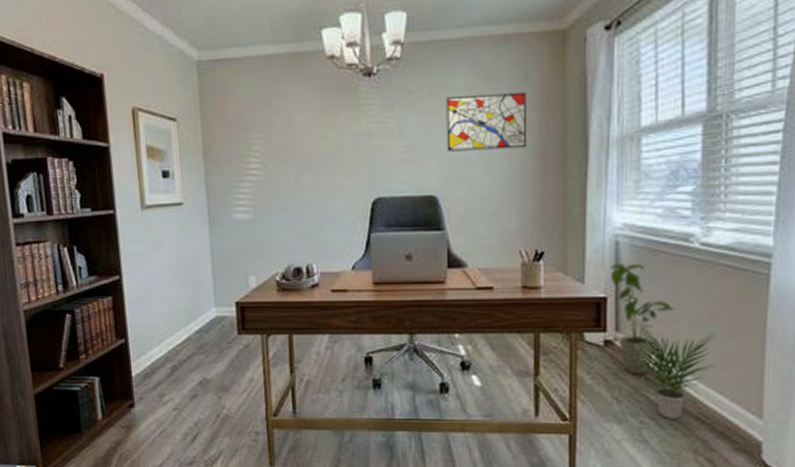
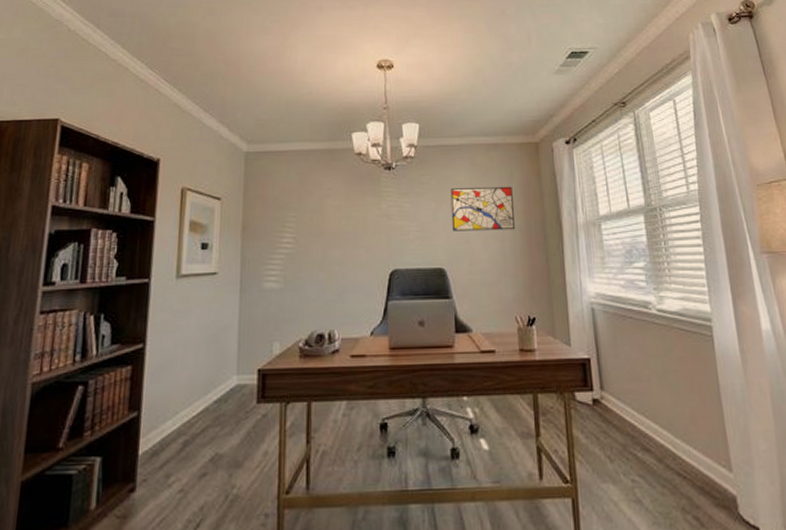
house plant: present [610,263,674,375] -> none [589,327,645,433]
potted plant: present [630,320,717,419] -> none [615,379,687,476]

